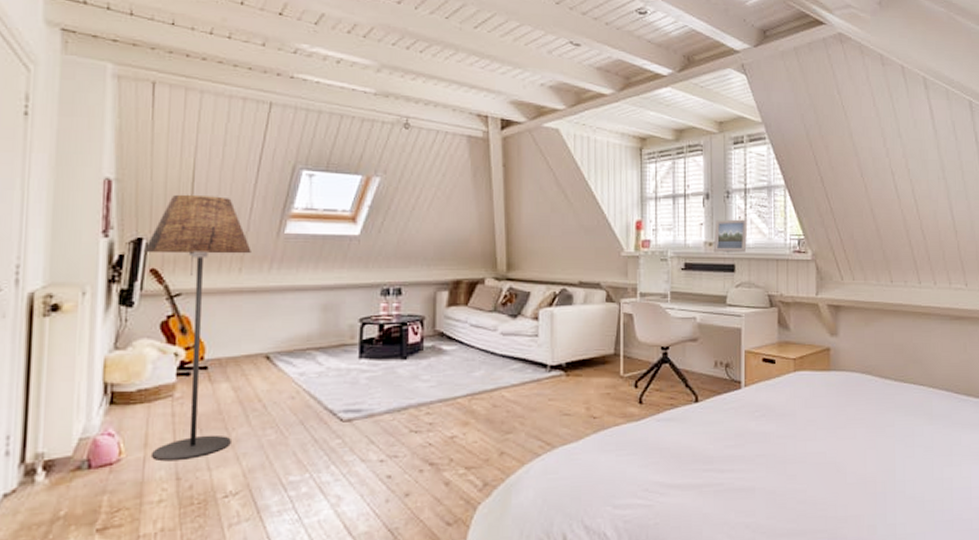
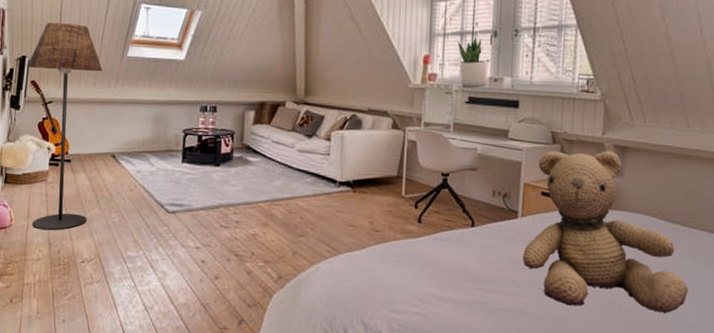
planter: none [670,199,701,253] -> present [457,36,487,88]
picture frame: present [713,219,748,252] -> none [498,57,536,89]
teddy bear: none [749,311,905,476] -> present [523,150,688,313]

